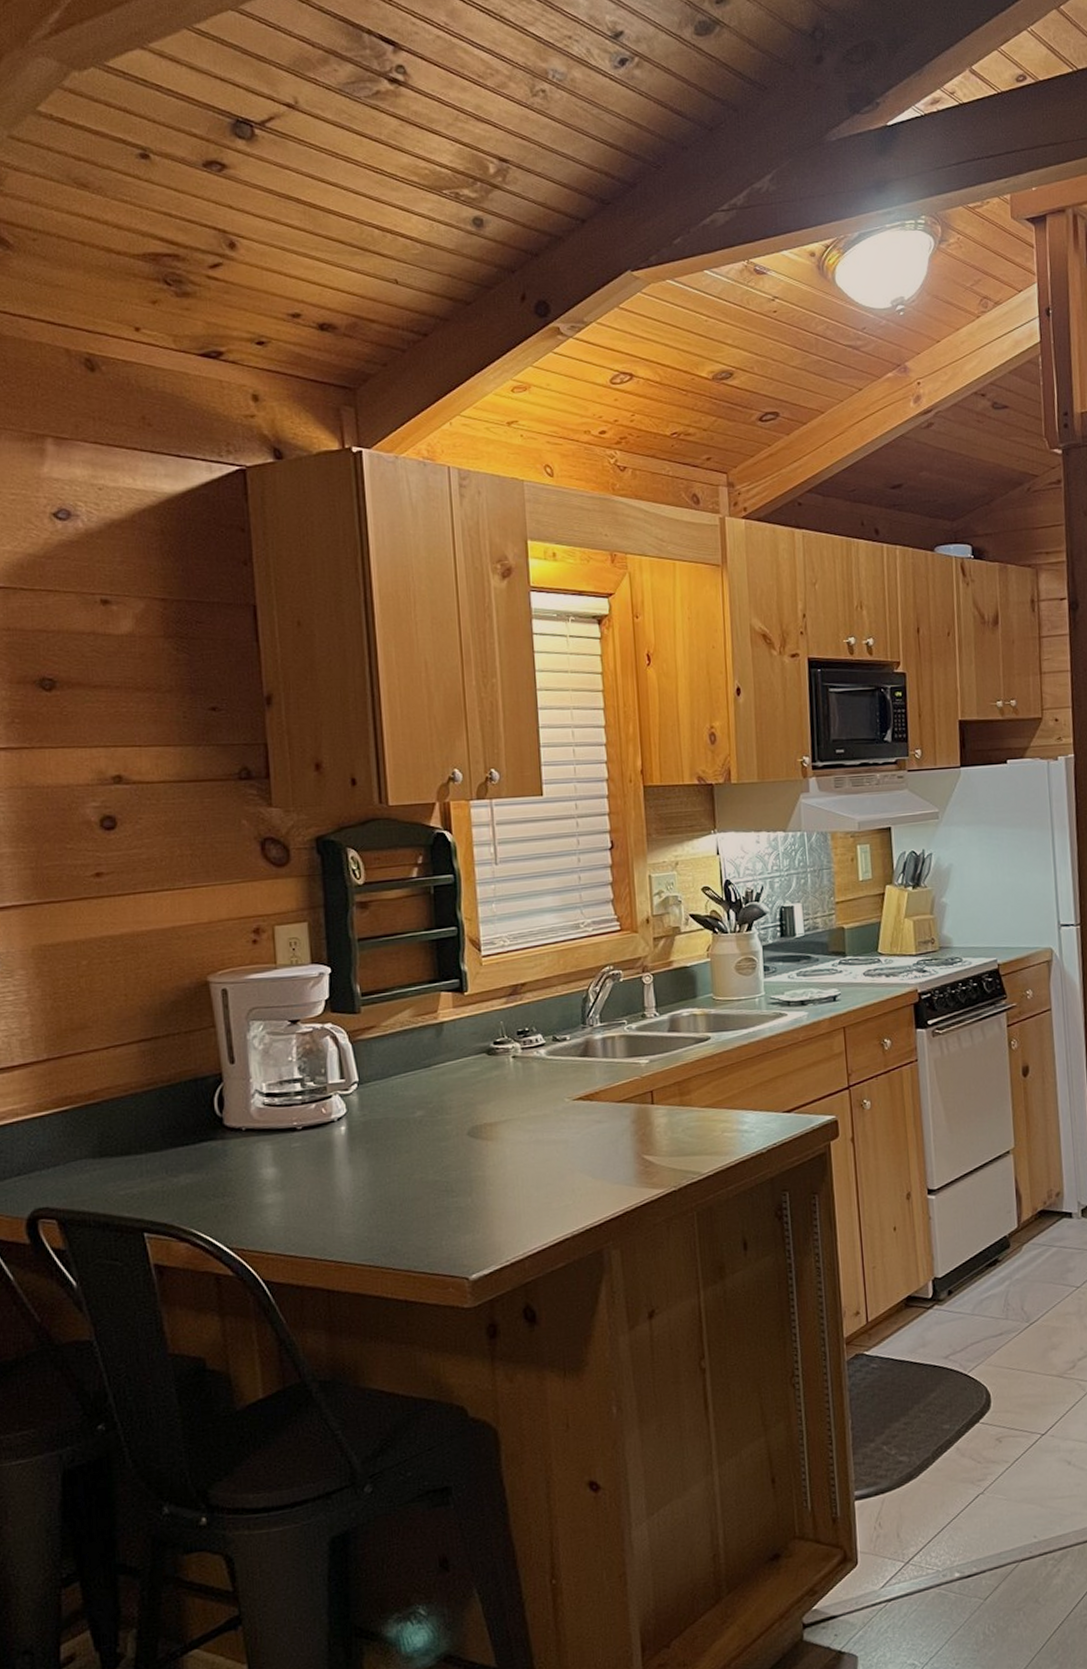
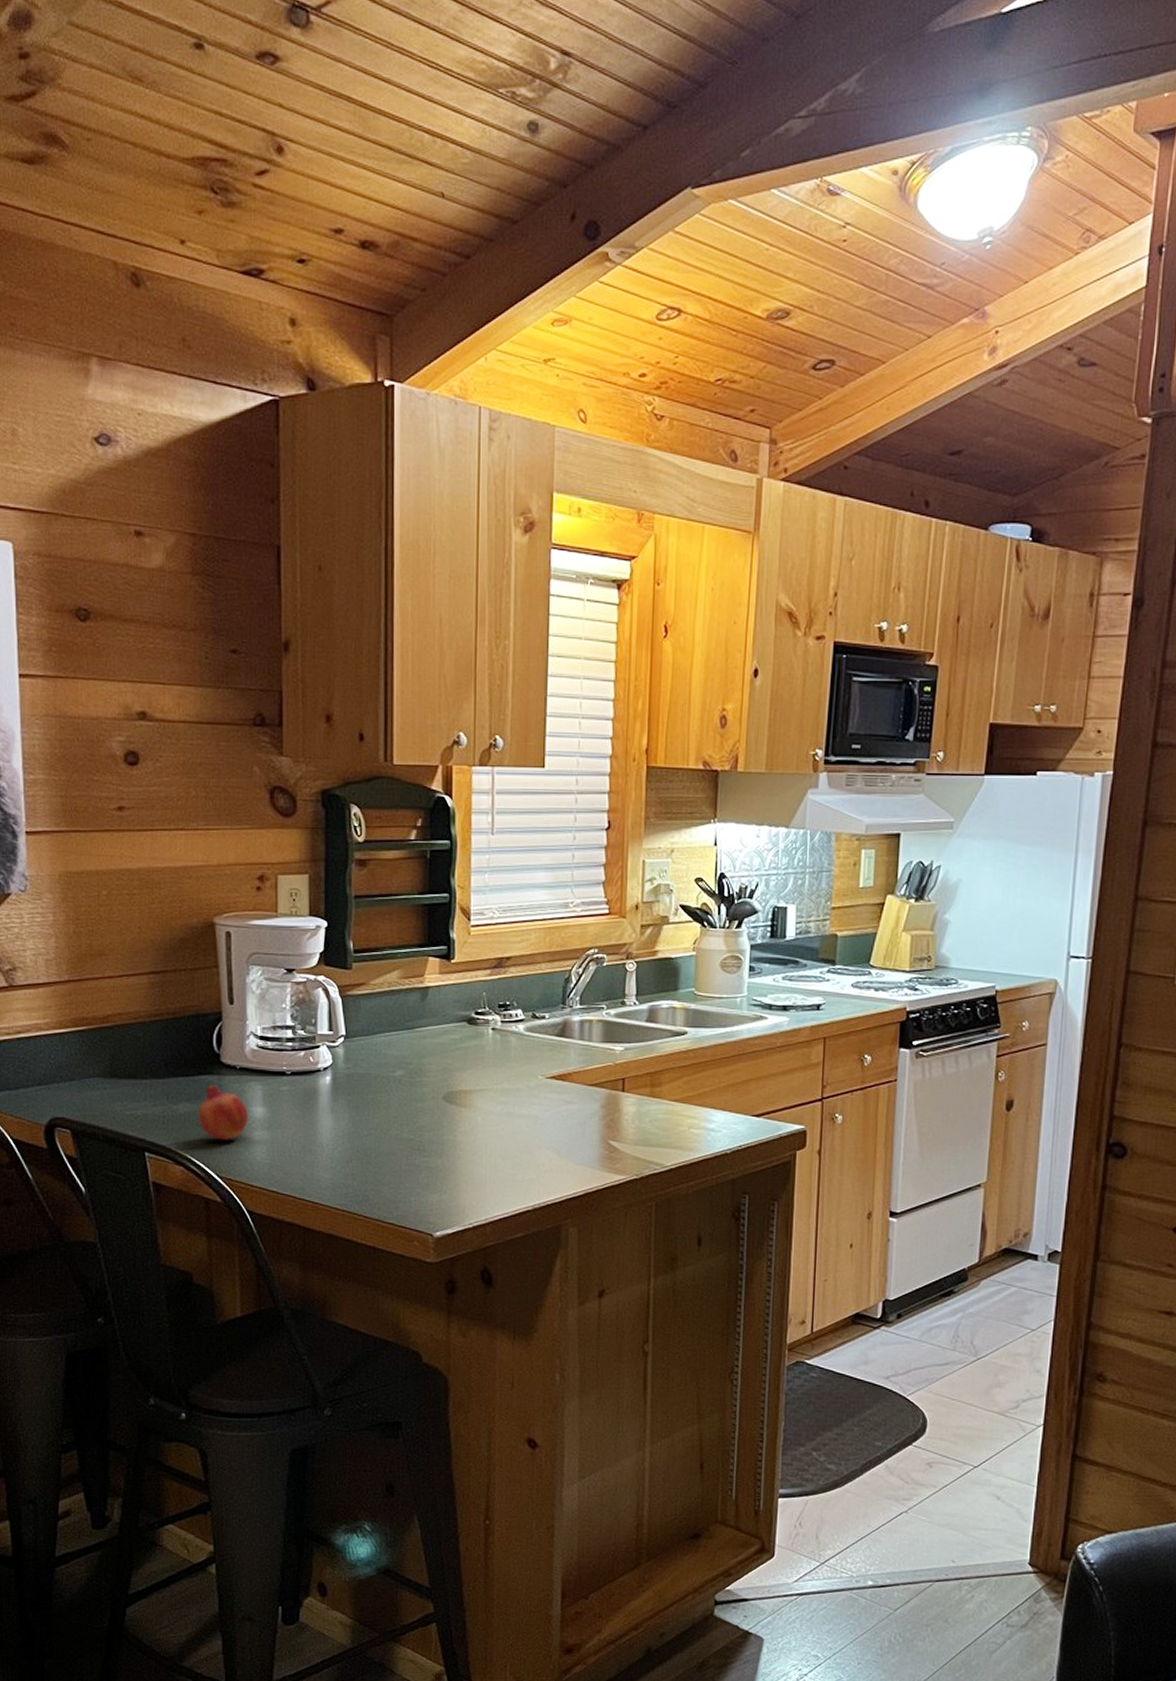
fruit: none [201,1150,259,1209] -> present [198,1084,249,1141]

